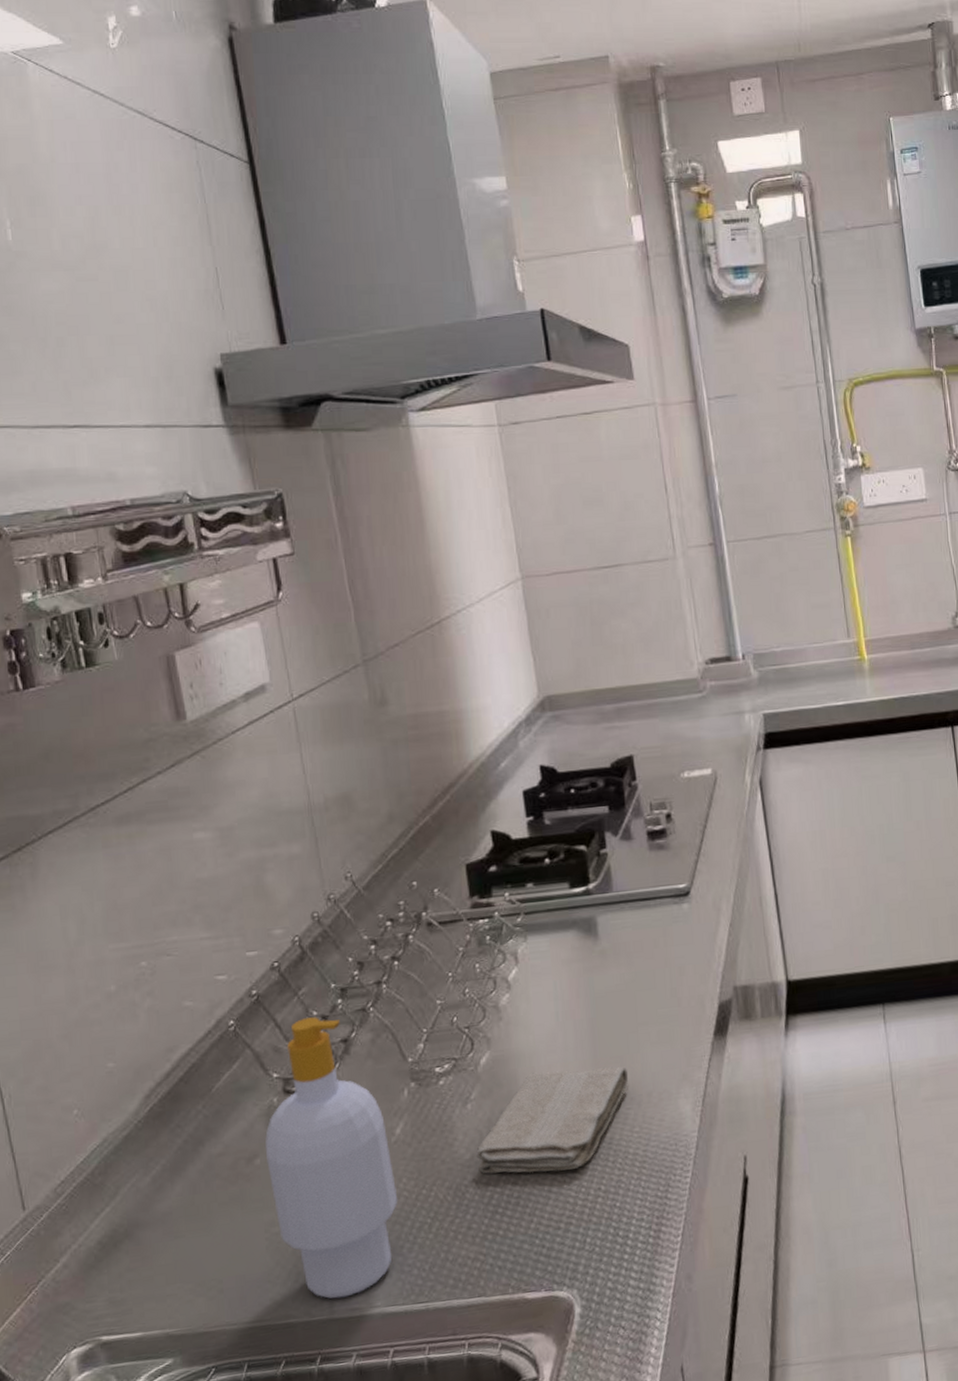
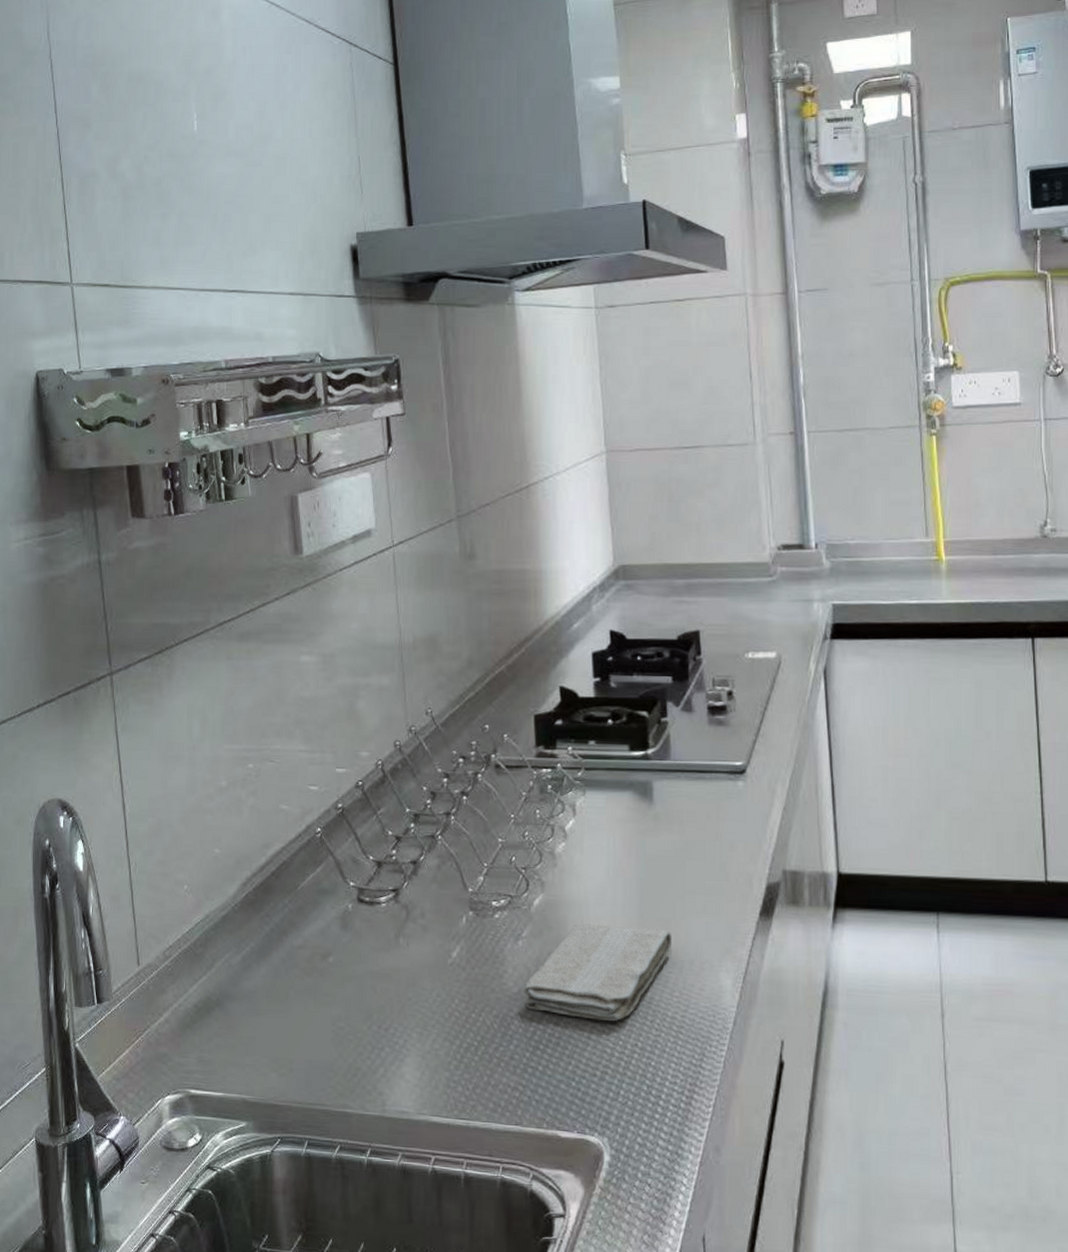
soap bottle: present [265,1017,398,1299] -> none [338,836,450,1099]

